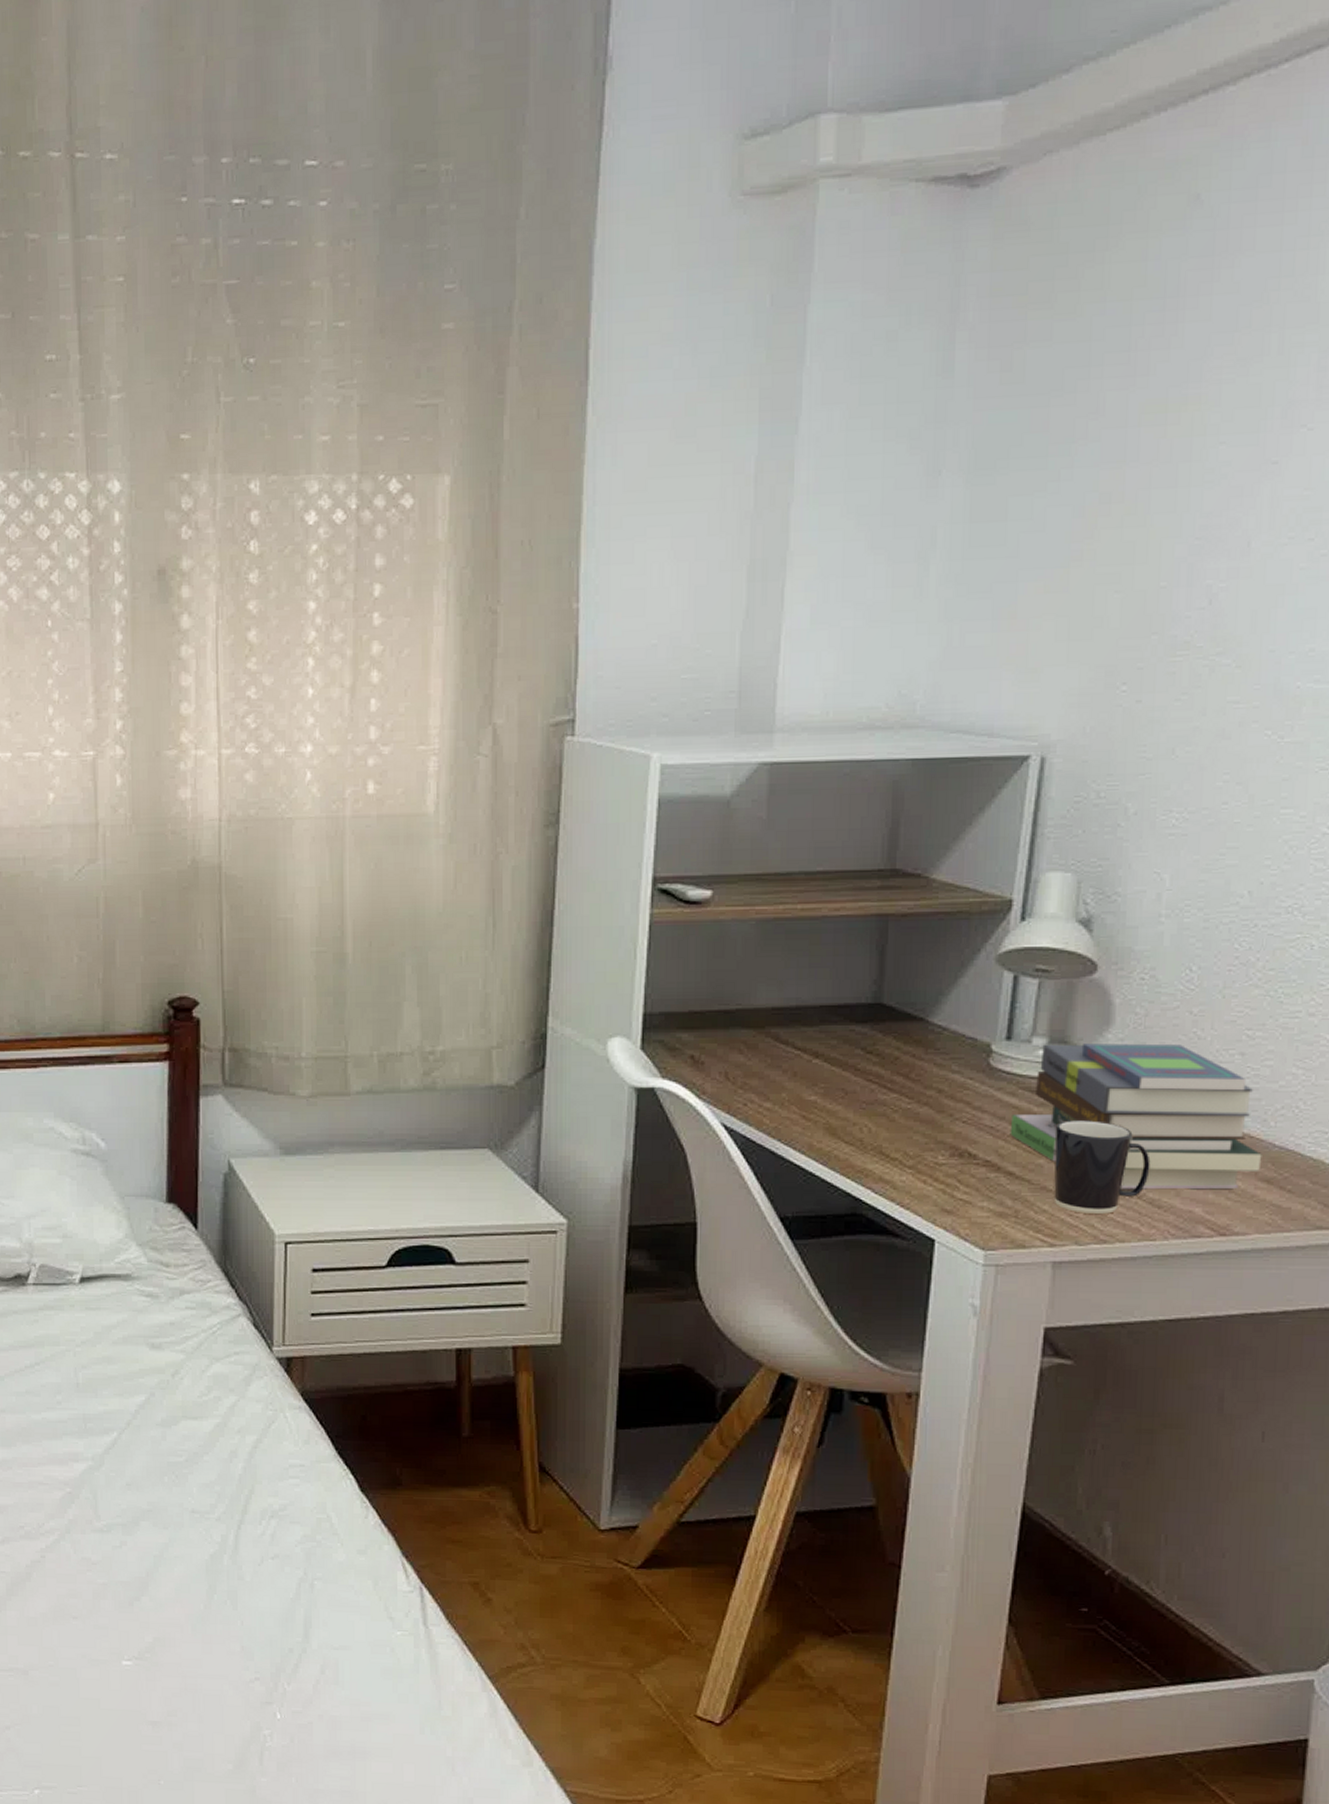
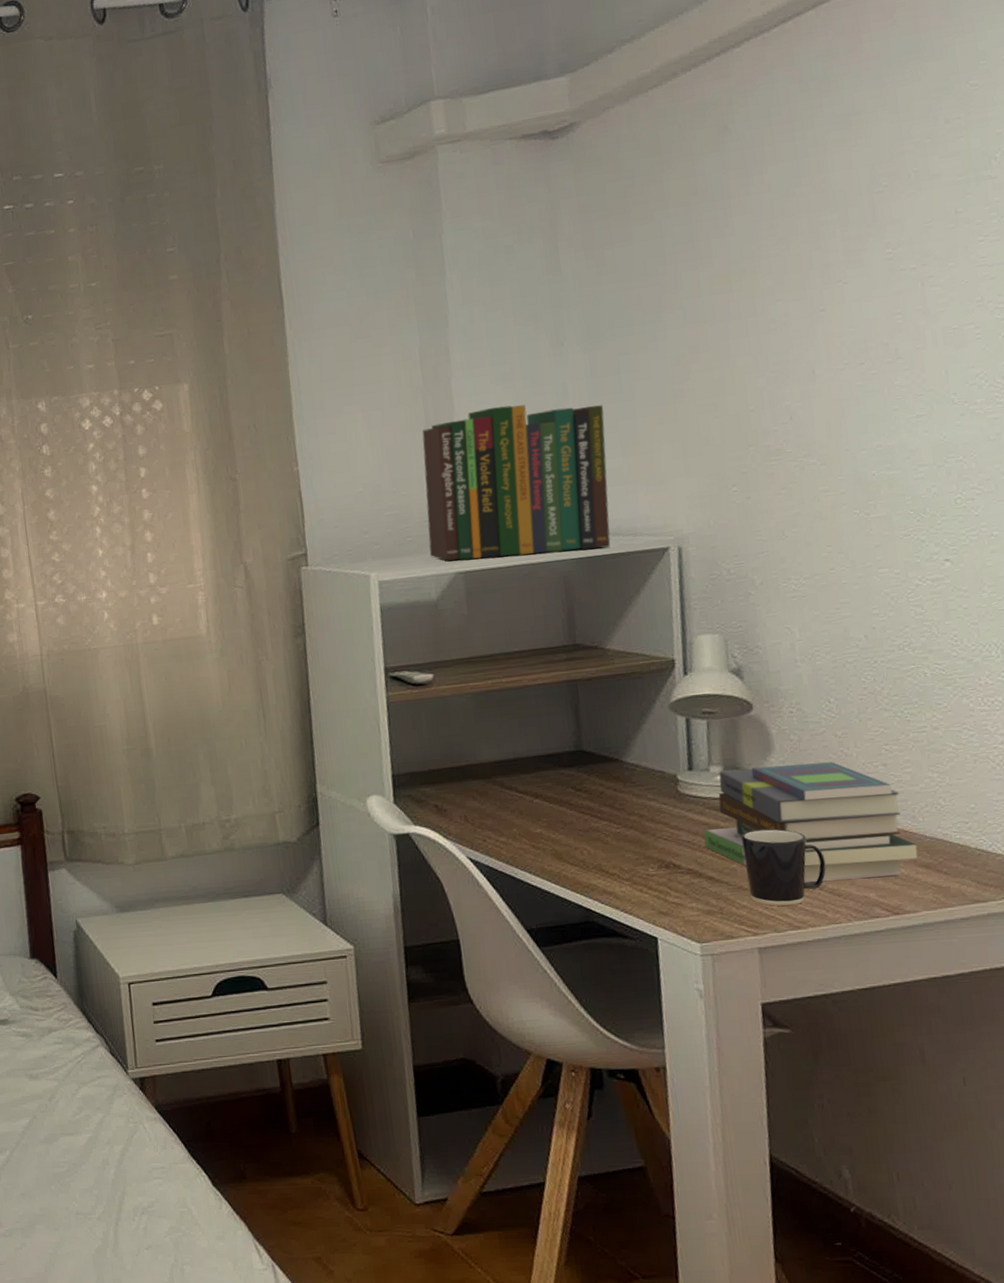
books: none [730,548,979,749] -> present [422,404,611,561]

